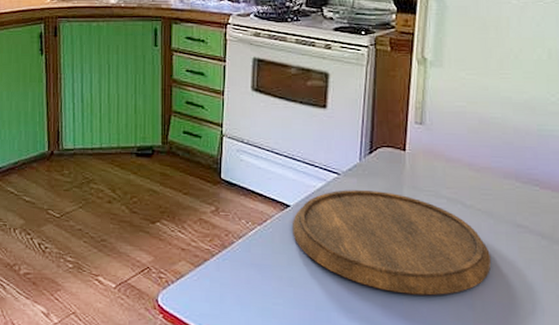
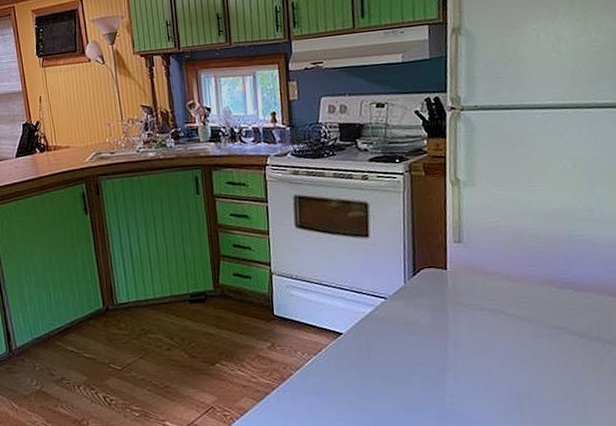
cutting board: present [293,190,492,296] -> none [346,310,535,404]

